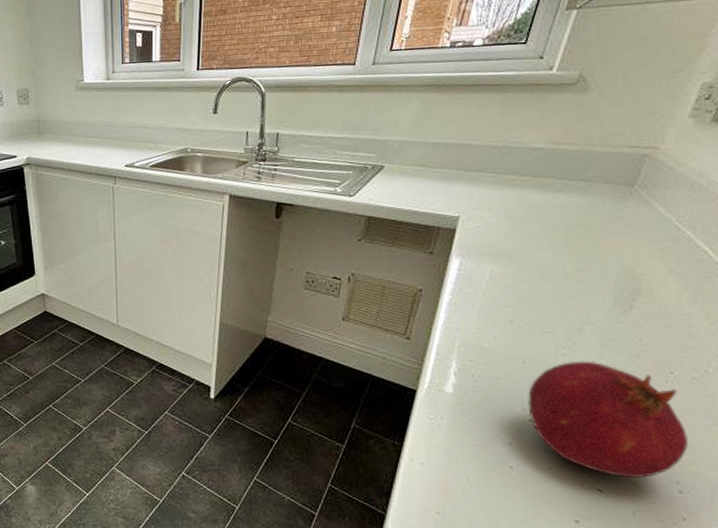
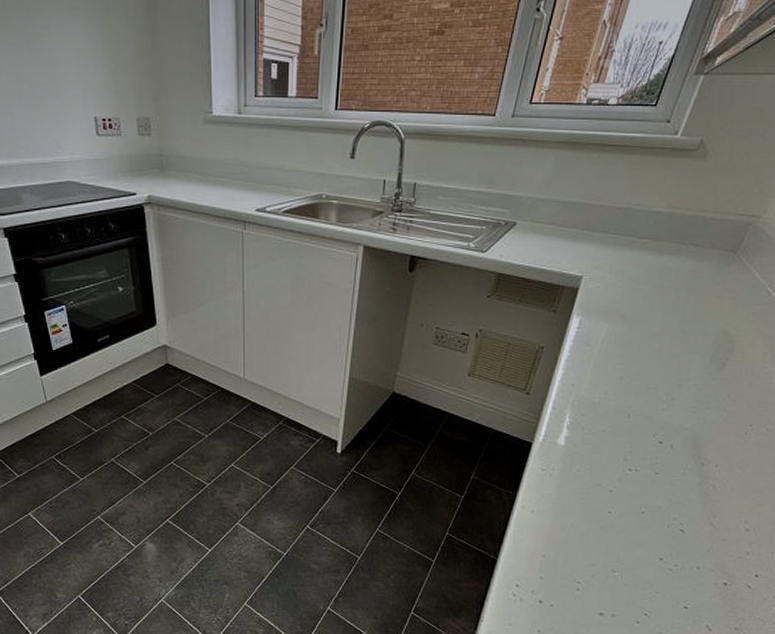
fruit: present [528,360,688,479] -> none [629,415,758,520]

